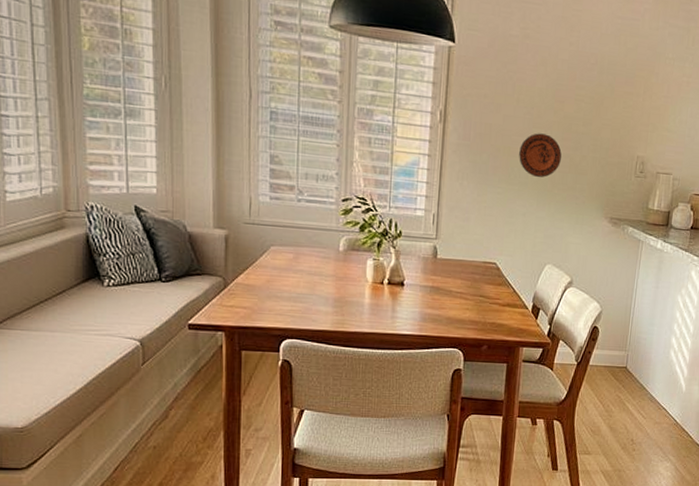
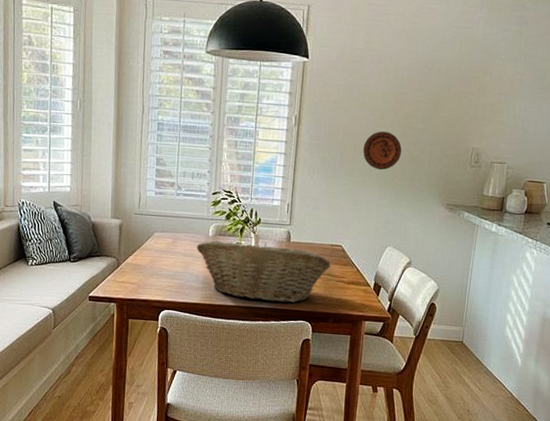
fruit basket: none [324,256,484,328] -> present [196,240,331,303]

